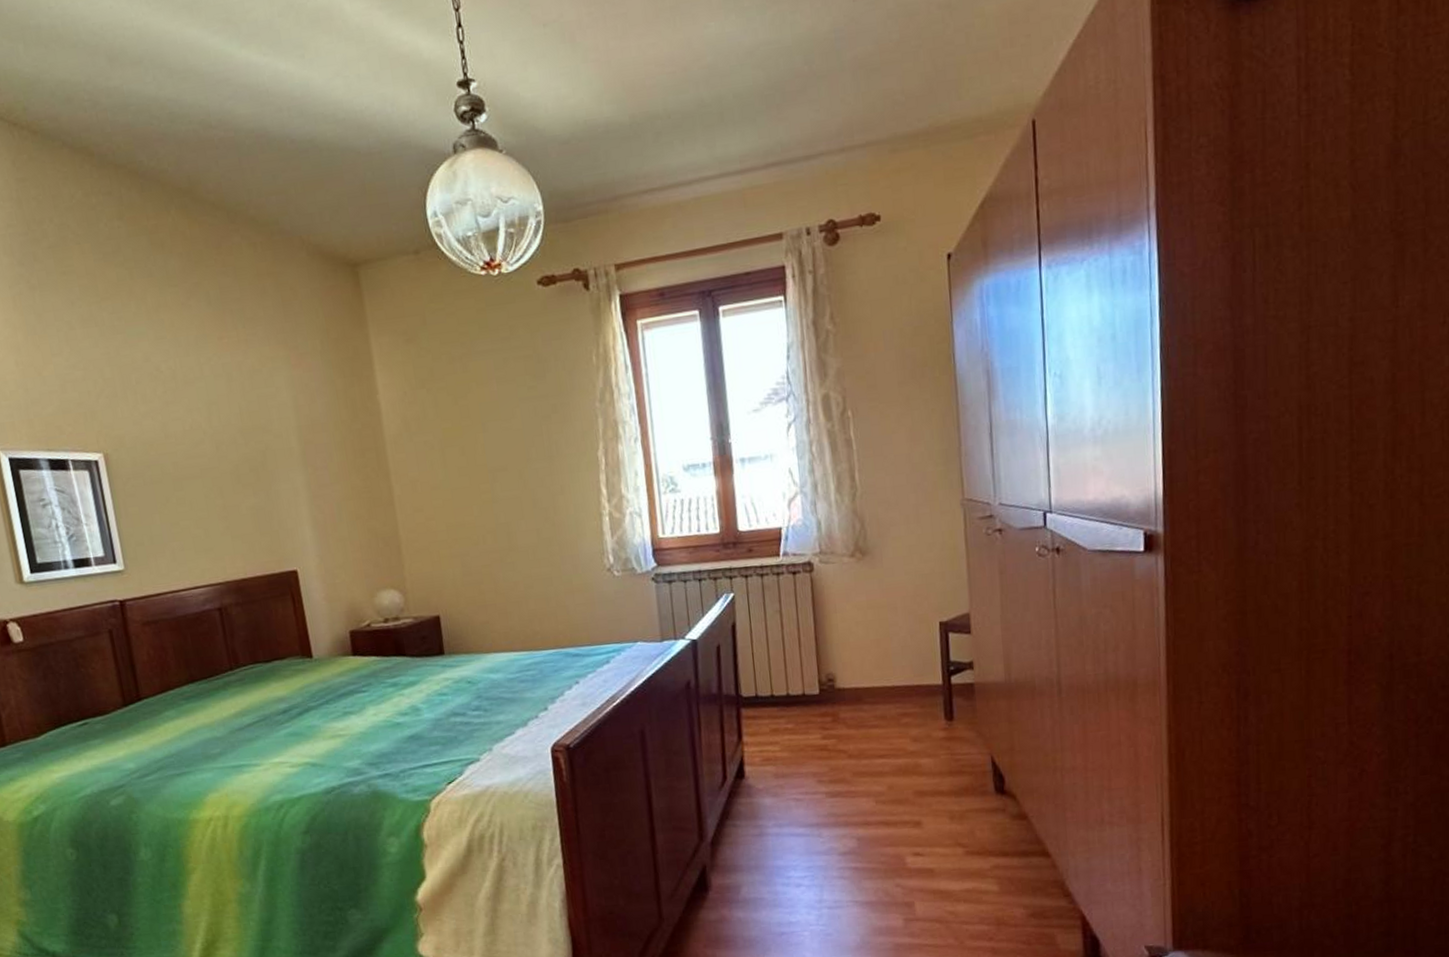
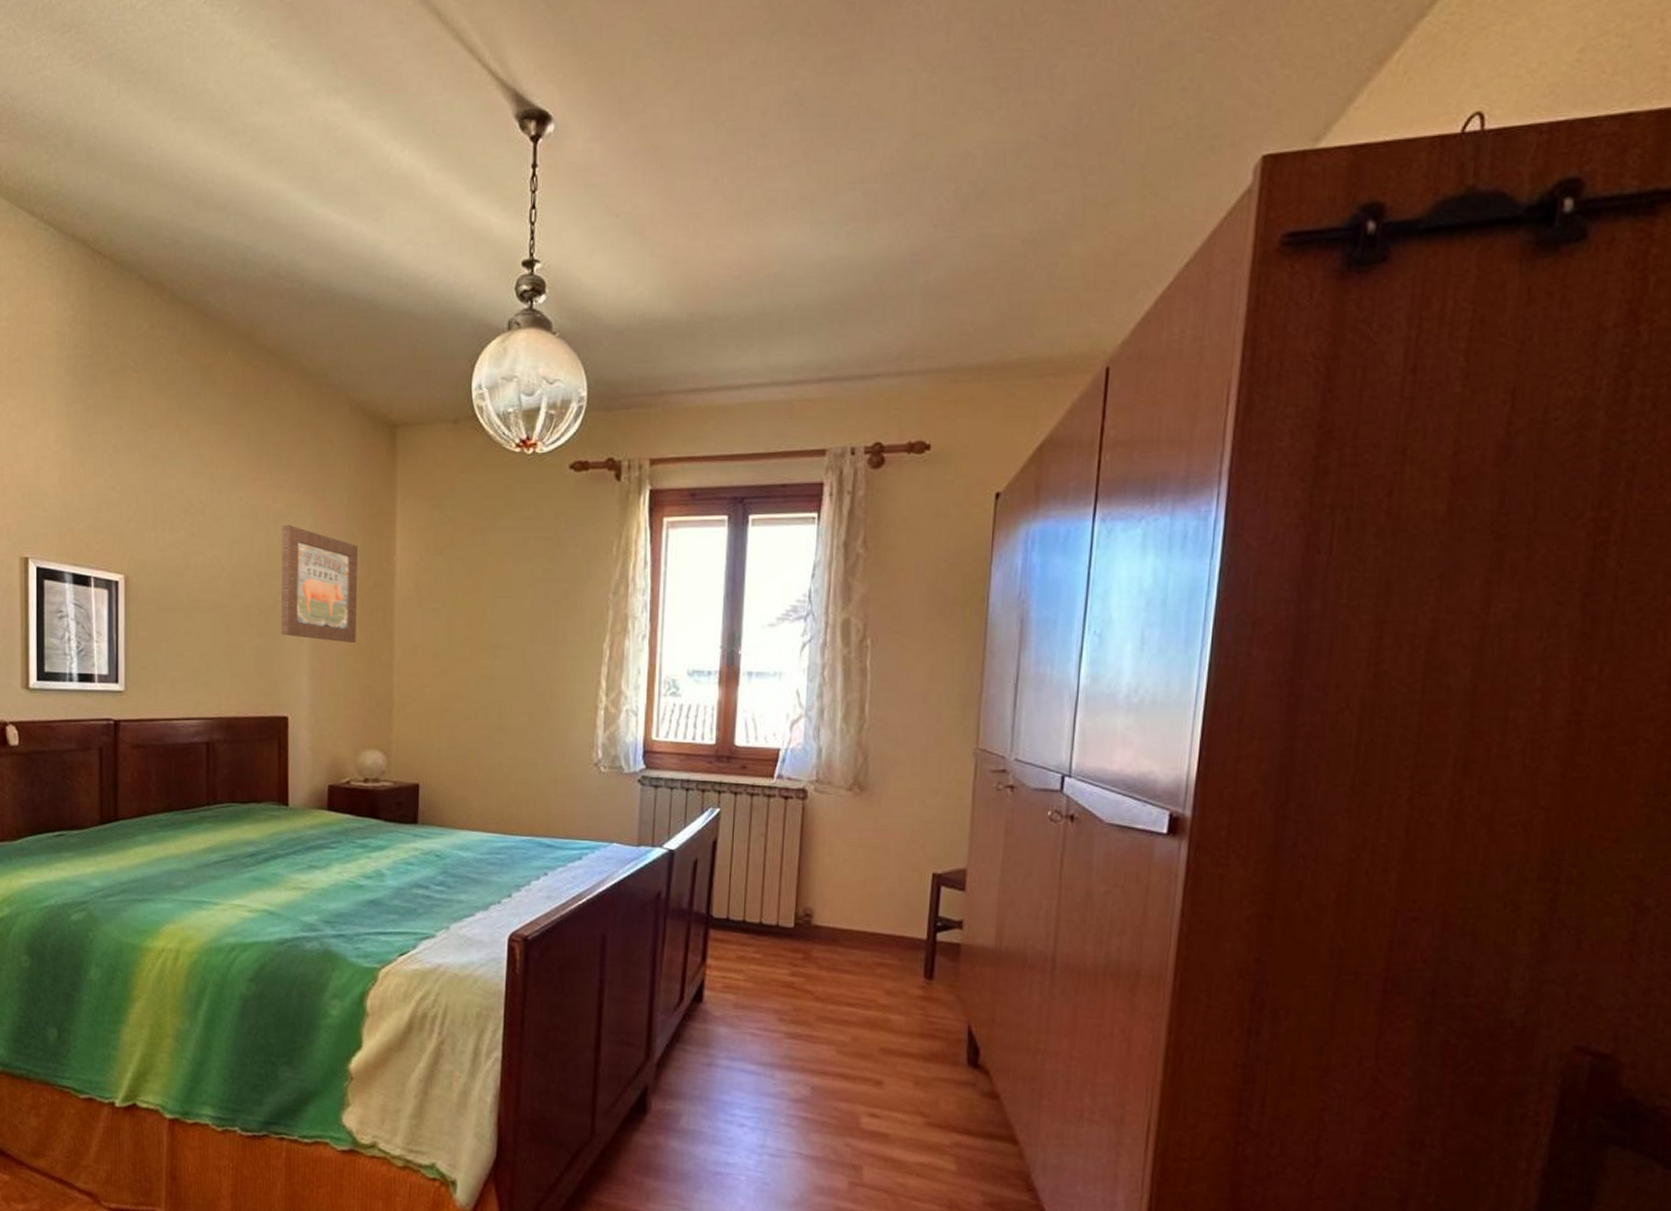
wall art: none [258,378,353,491] -> present [281,524,359,644]

